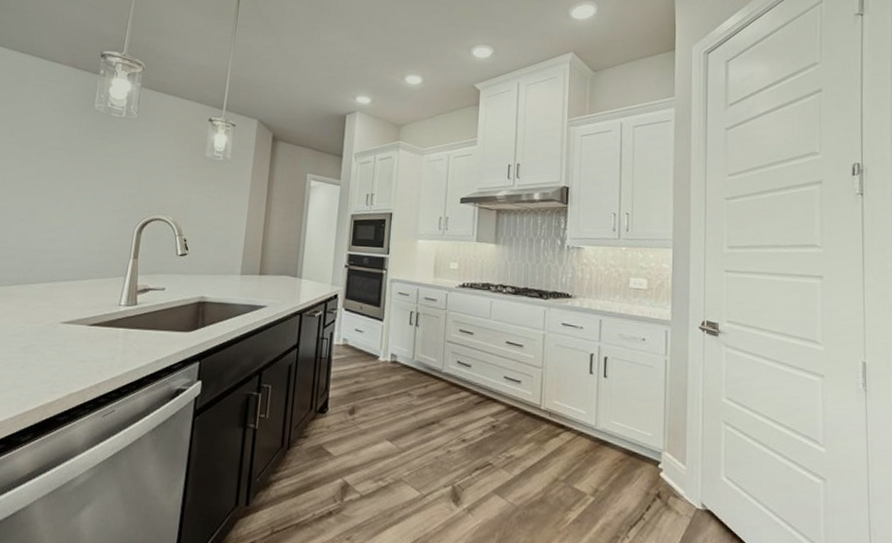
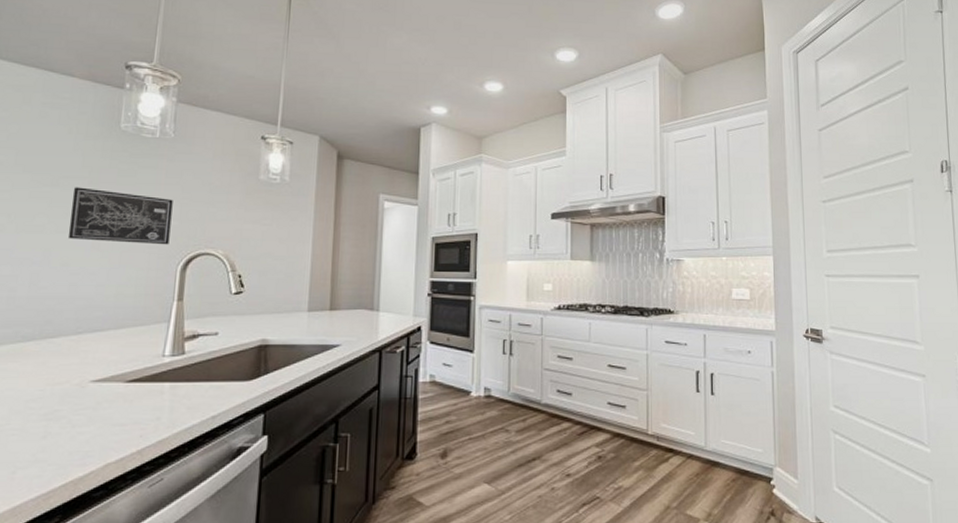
wall art: none [48,157,134,210] -> present [67,187,173,245]

